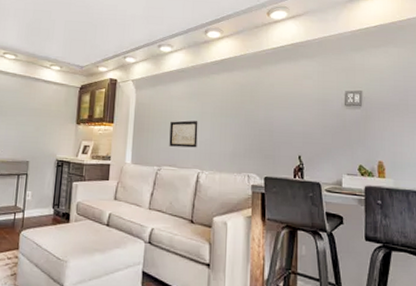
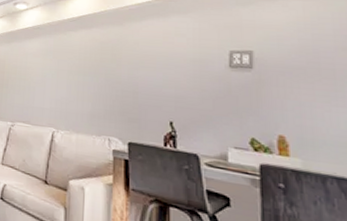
wall art: present [169,120,198,148] -> none [23,77,54,106]

